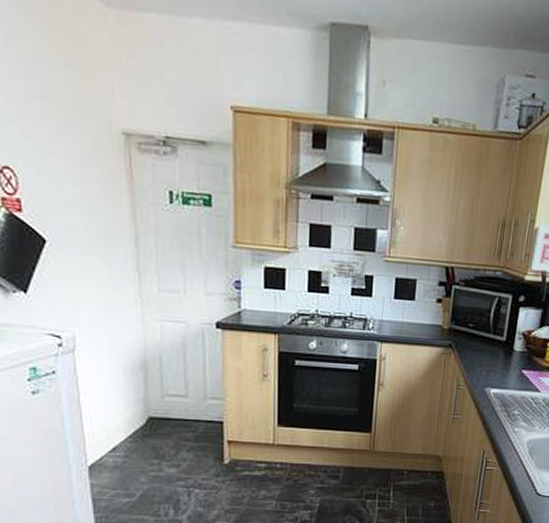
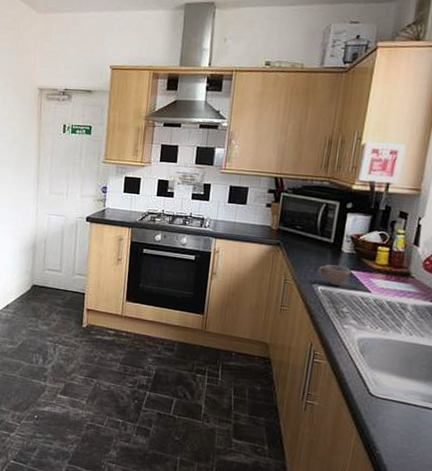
cup: none [490,365,522,388] -> present [317,264,351,286]

